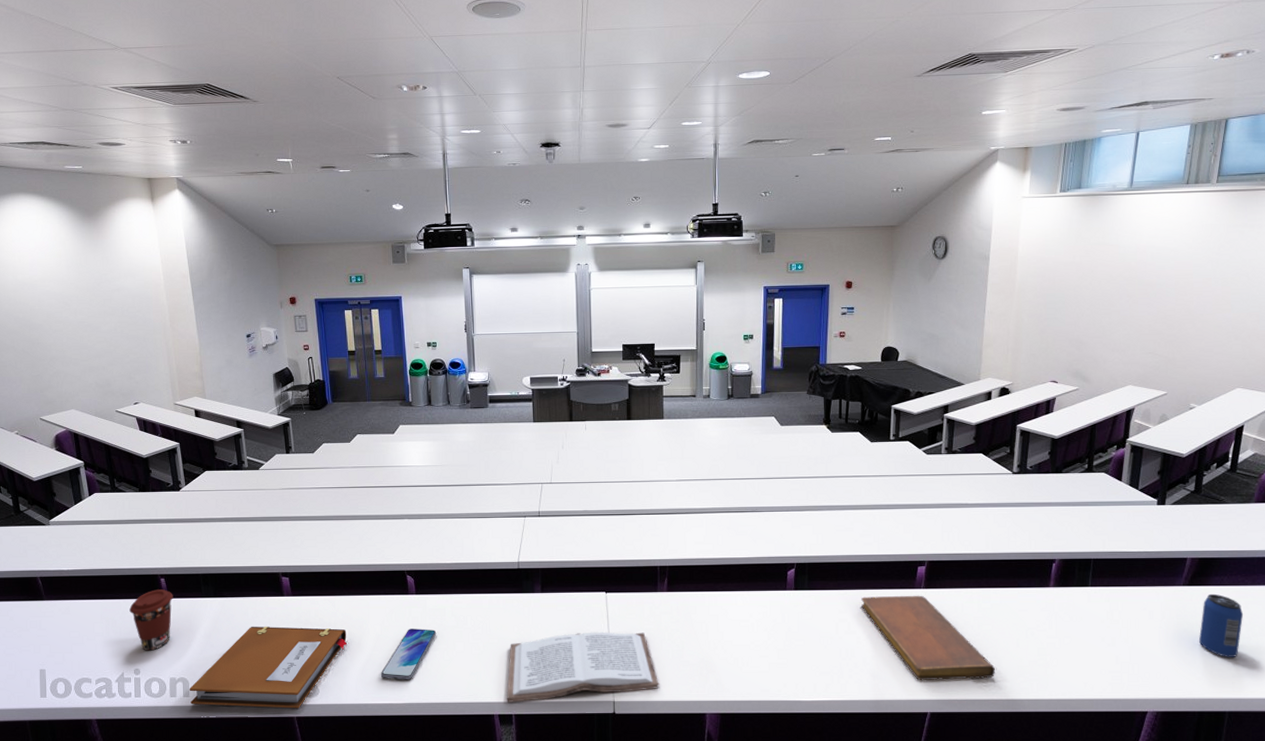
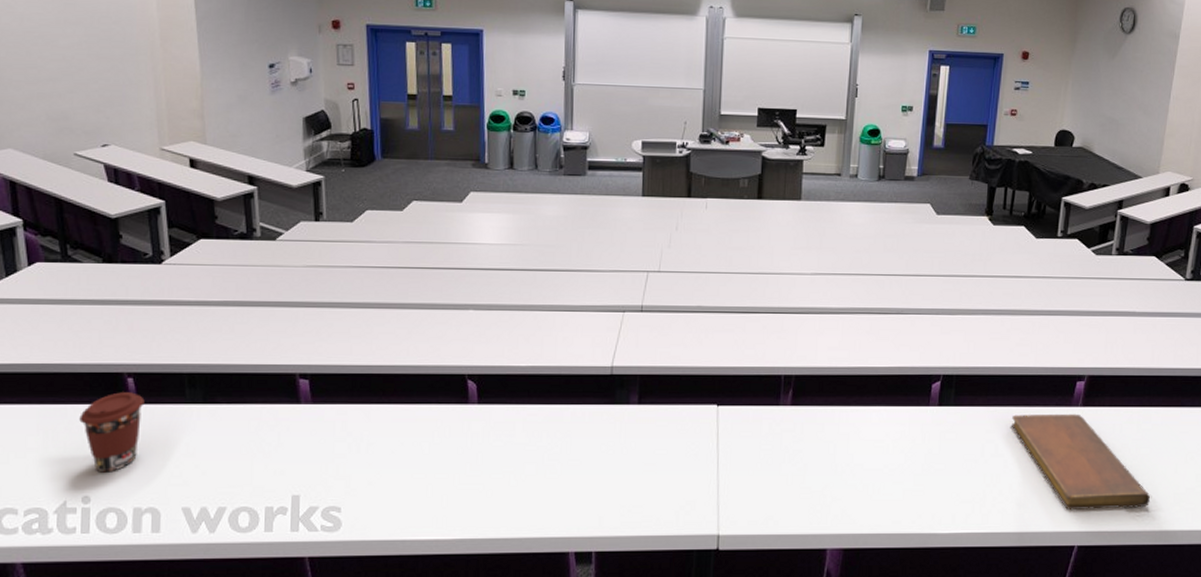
notebook: present [189,627,347,709] -> none [160,442,383,547]
smartphone: present [380,629,437,680] -> none [425,447,502,511]
book: present [507,632,659,703] -> none [586,452,774,537]

